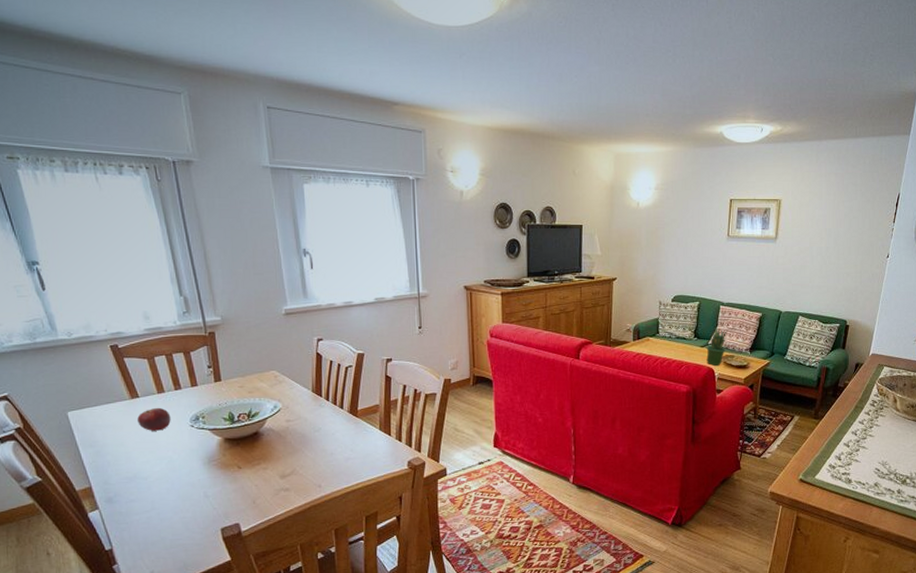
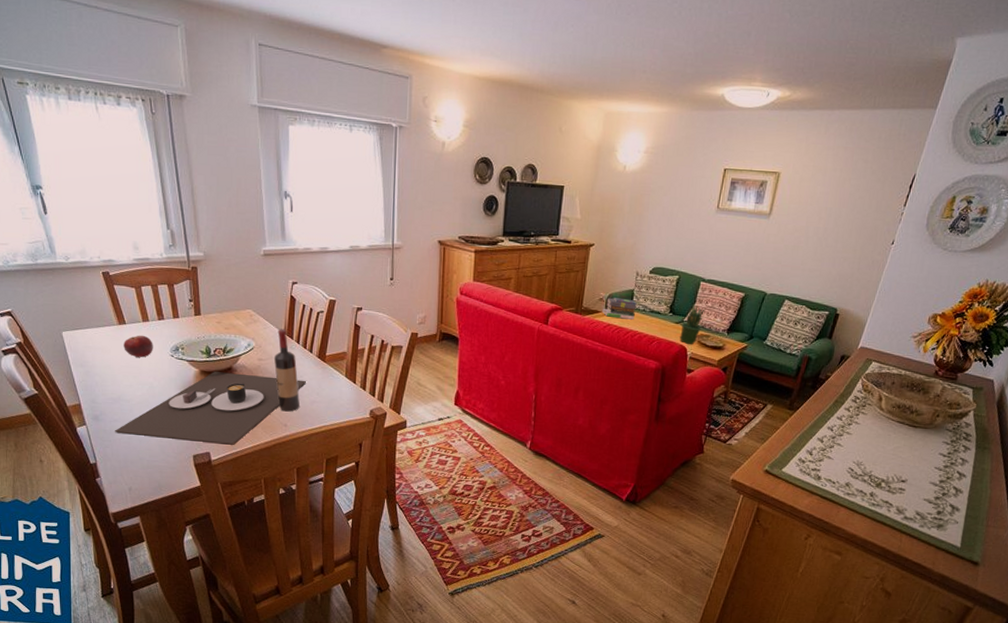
place setting: none [132,437,339,514] -> present [115,372,306,445]
wine bottle: none [302,387,333,472] -> present [273,329,300,412]
books: none [630,327,663,347] -> present [602,297,637,320]

